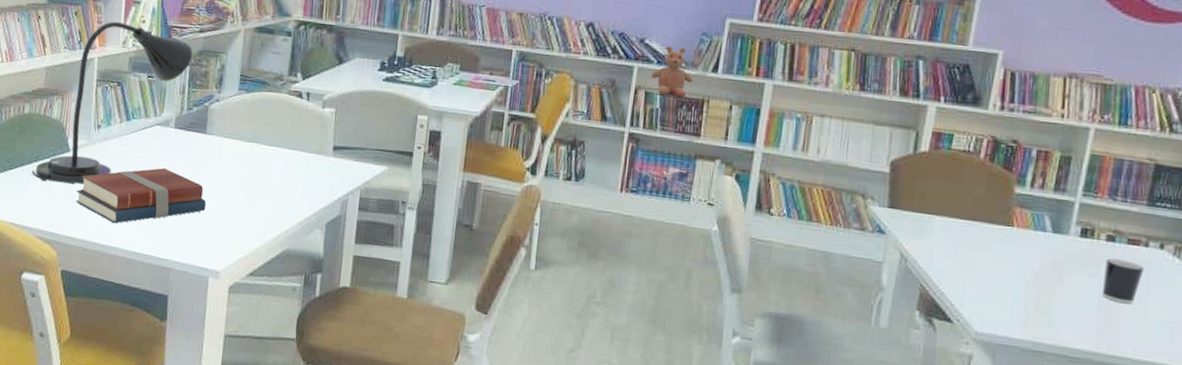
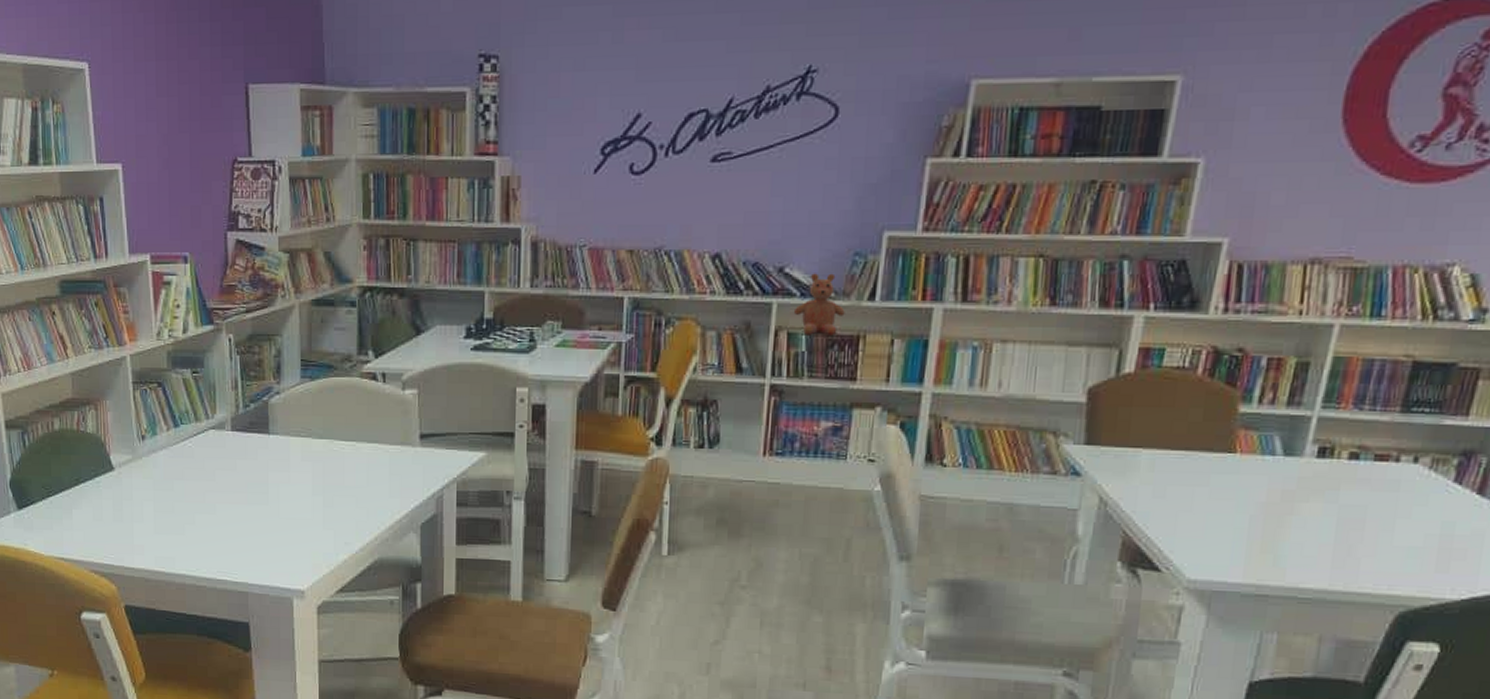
desk lamp: present [31,21,193,184] -> none [73,309,241,507]
books: present [76,167,207,224] -> none [128,478,280,548]
mug: present [1101,258,1144,304] -> none [1340,480,1393,531]

